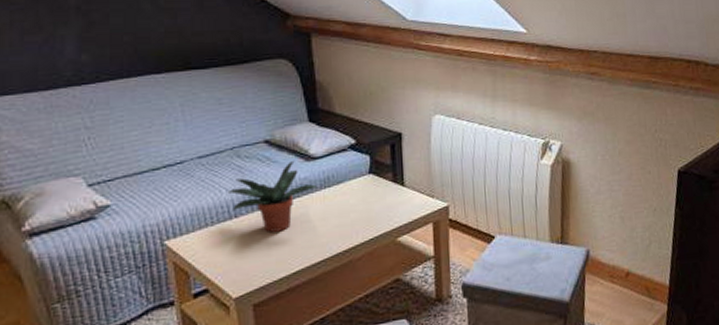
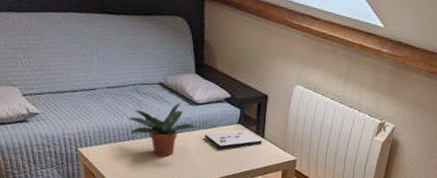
book: none [328,179,403,210] -> present [204,129,262,150]

